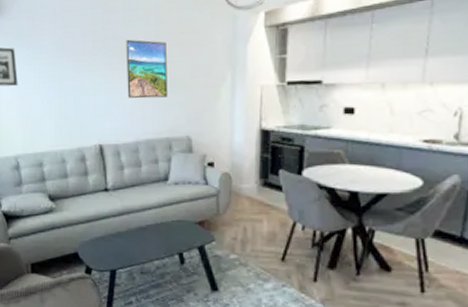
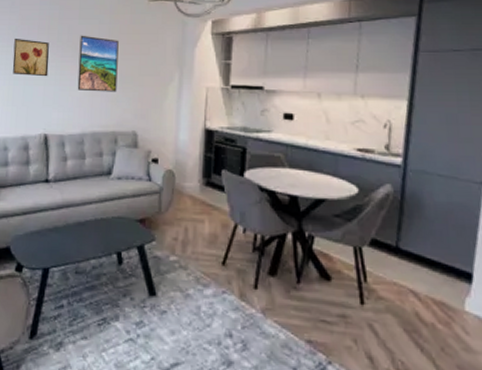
wall art: none [60,48,97,87] -> present [12,39,49,77]

